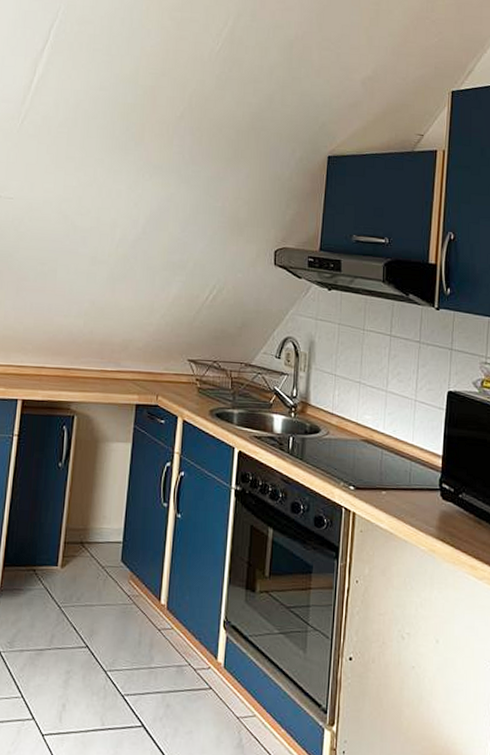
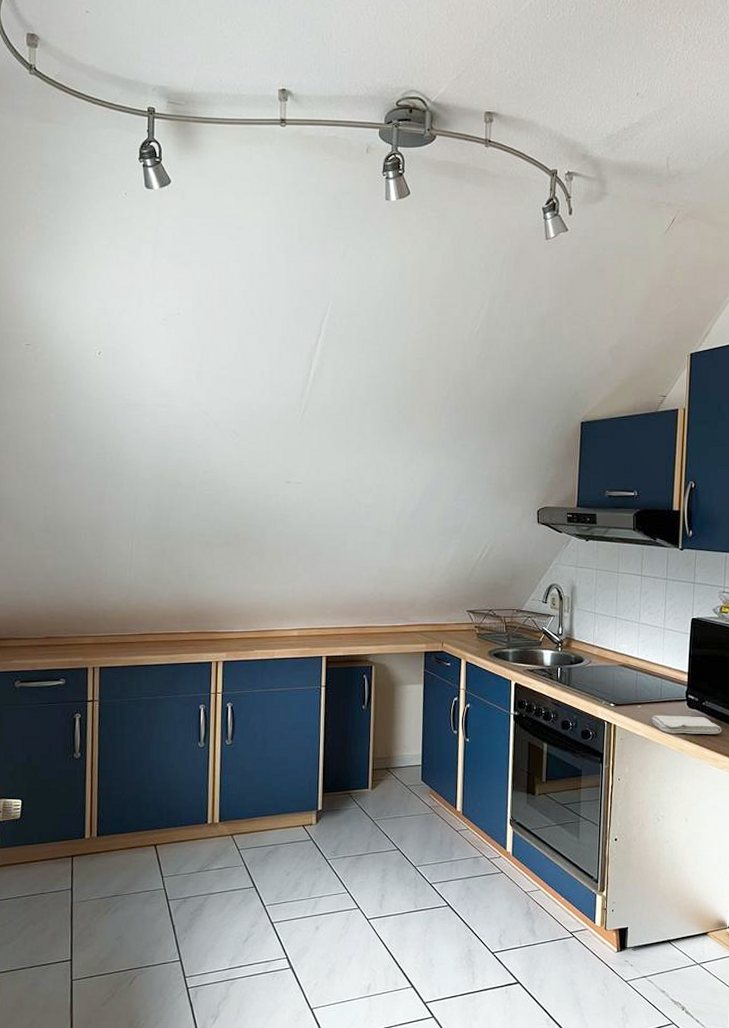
washcloth: none [398,505,482,535] -> present [652,715,722,734]

